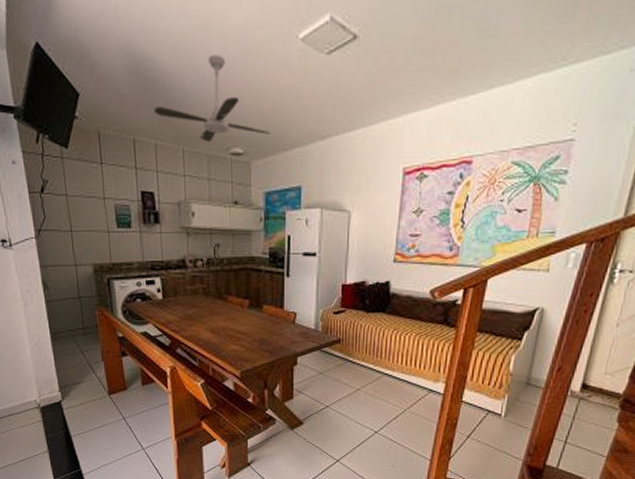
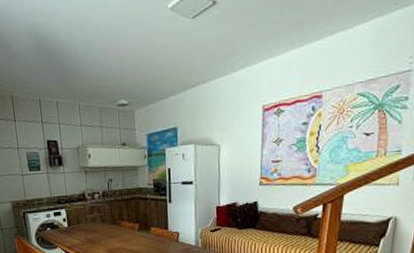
ceiling fan: present [154,54,271,143] -> none [55,27,149,98]

